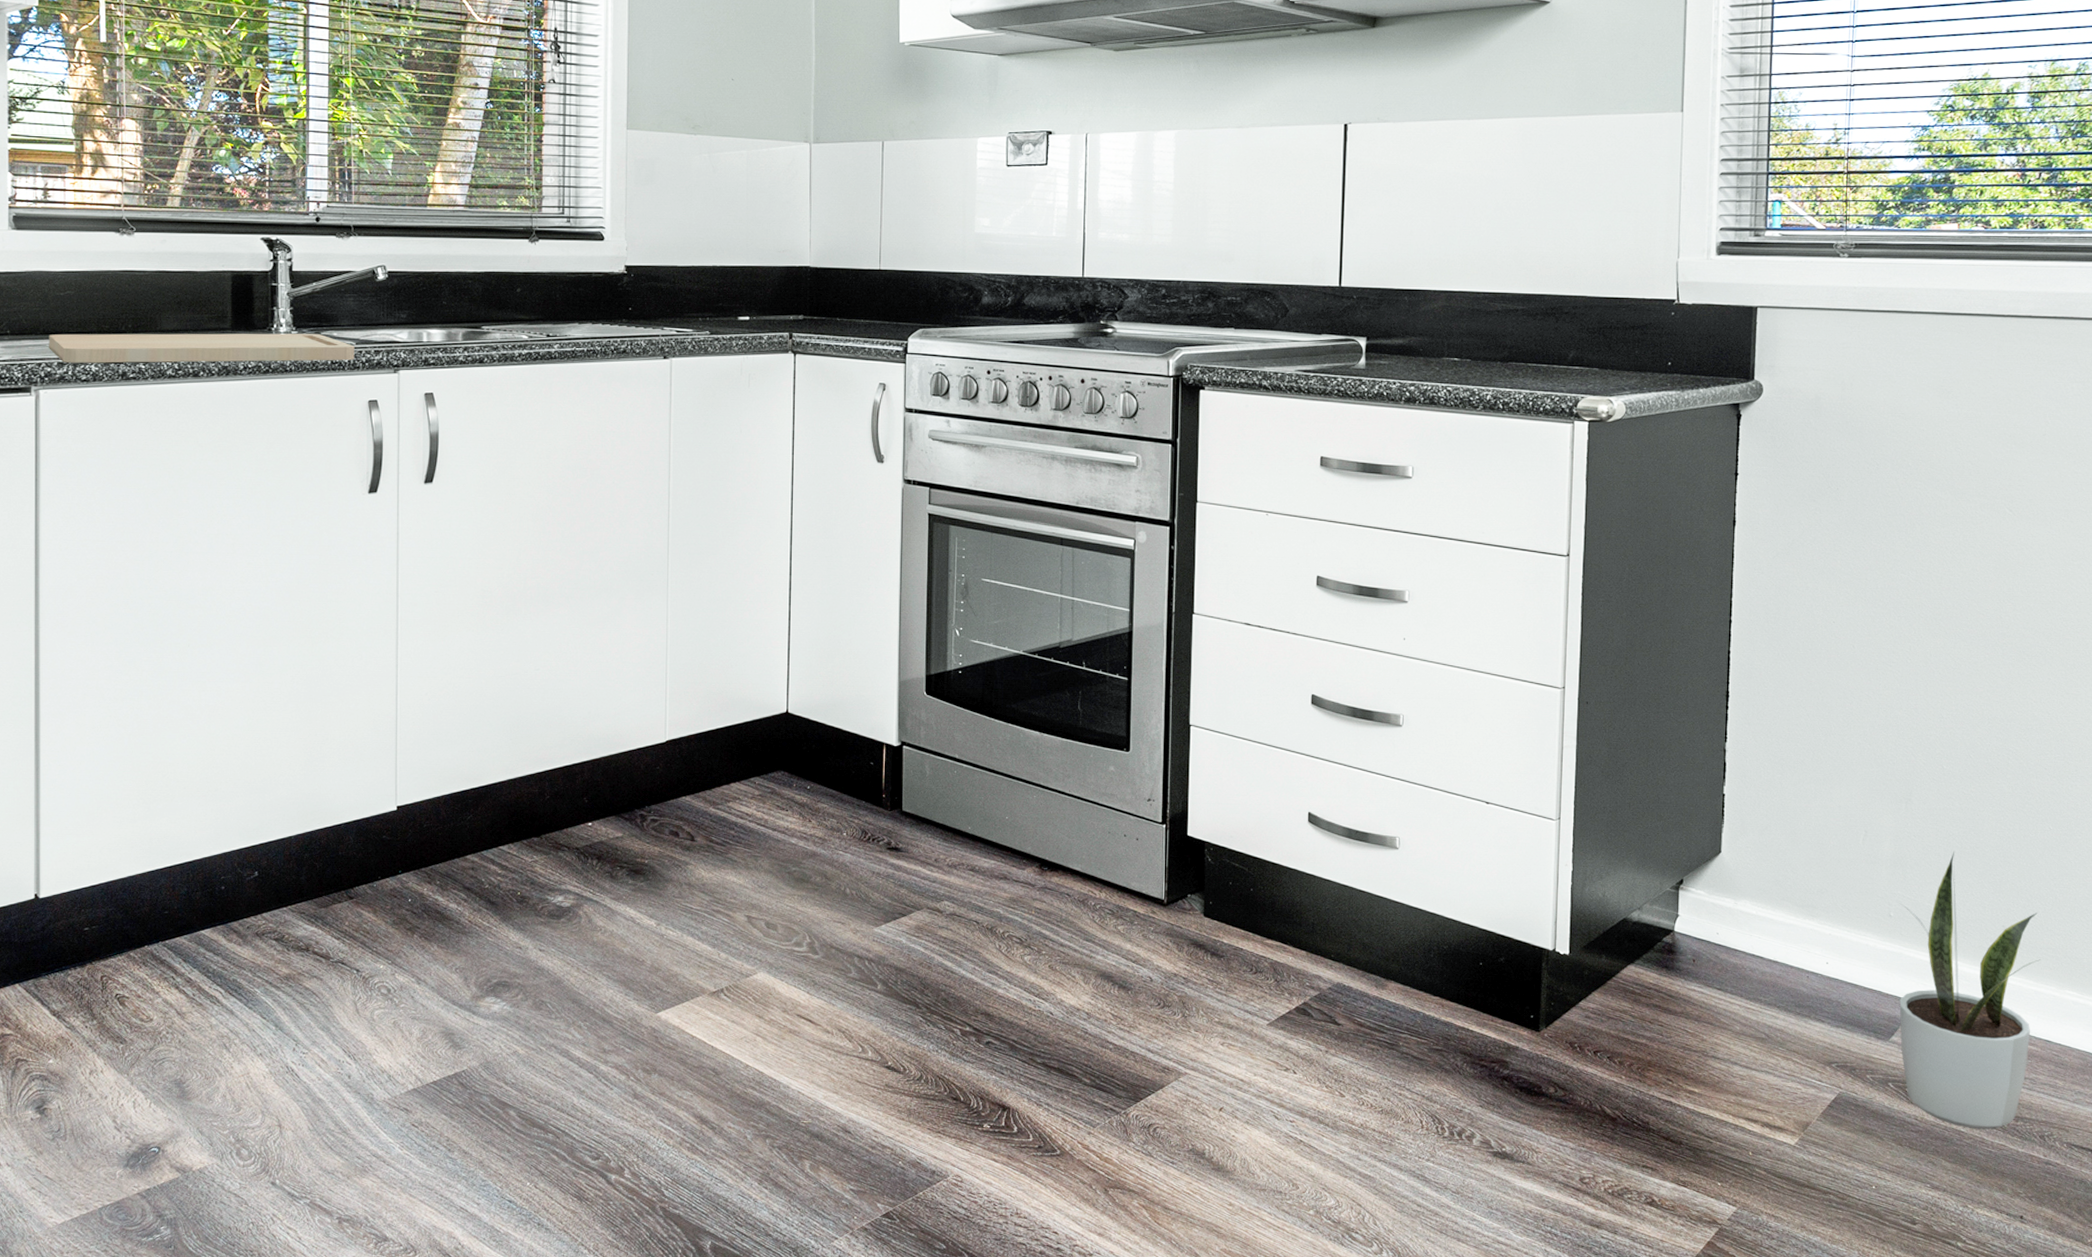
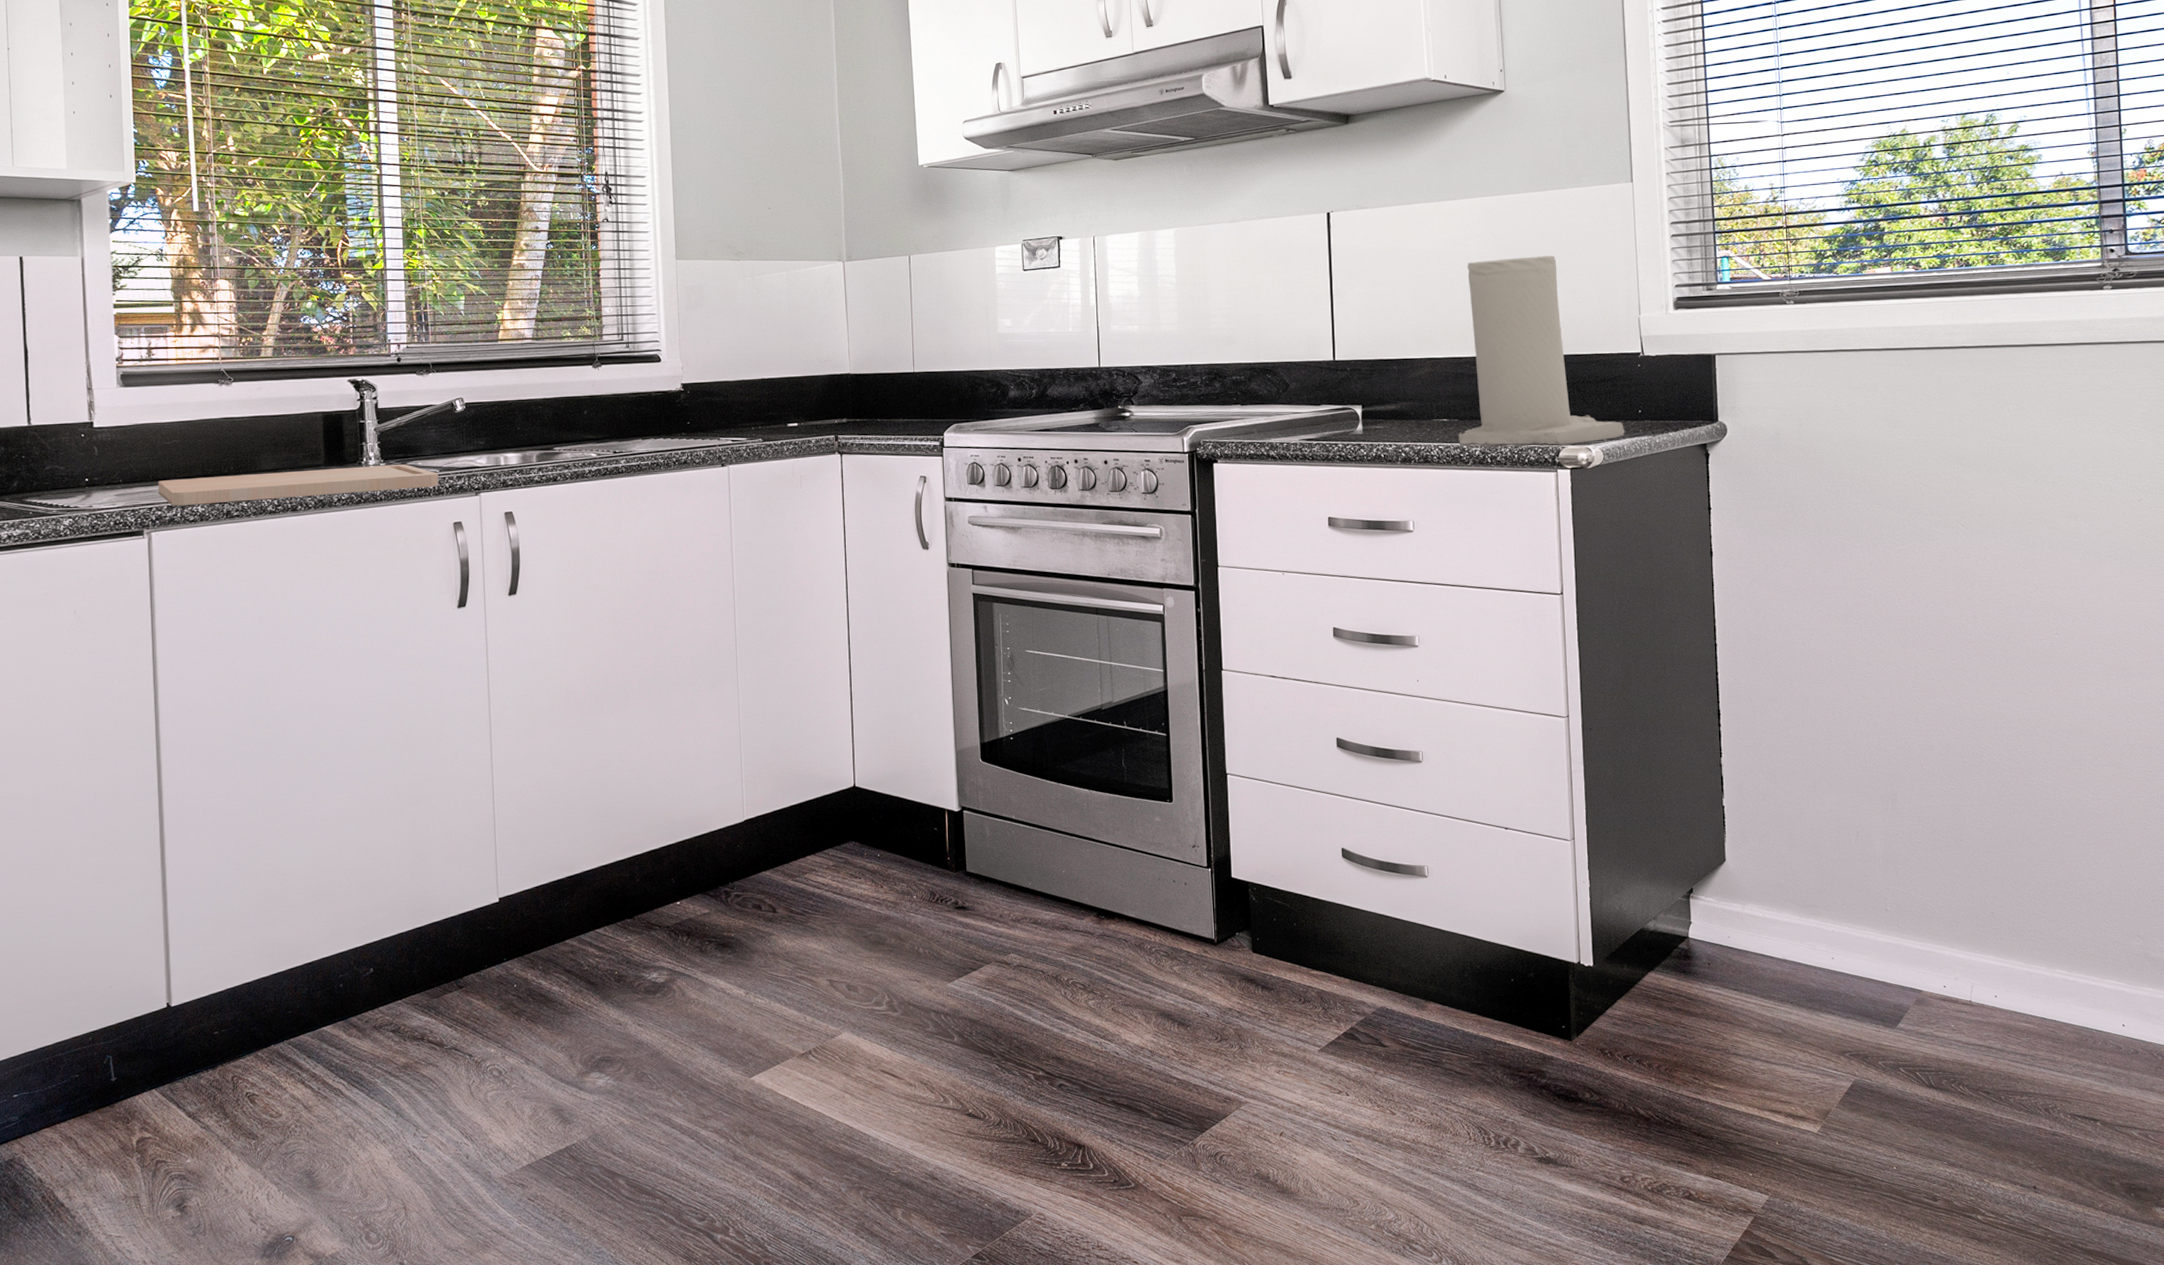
paper towel: none [1469,187,1652,396] -> present [1458,255,1625,447]
potted plant: present [1899,851,2041,1130] -> none [1894,845,2030,1107]

